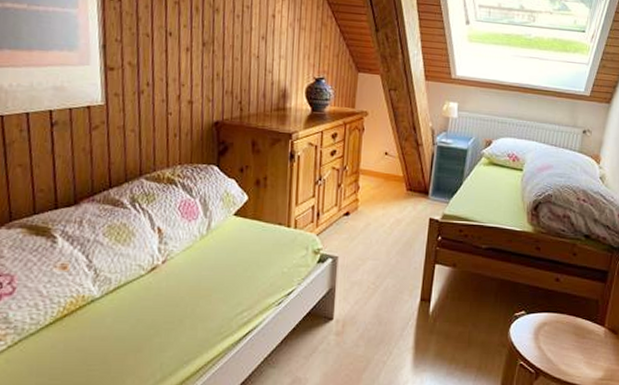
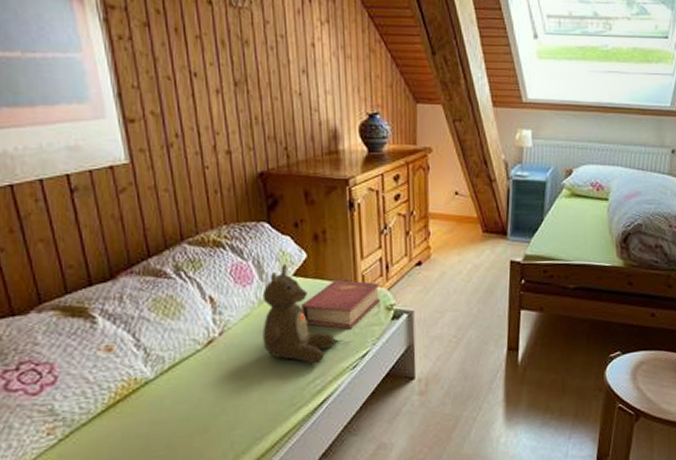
teddy bear: none [200,204,265,298] -> present [262,264,335,364]
book: none [238,221,310,268] -> present [302,279,381,329]

